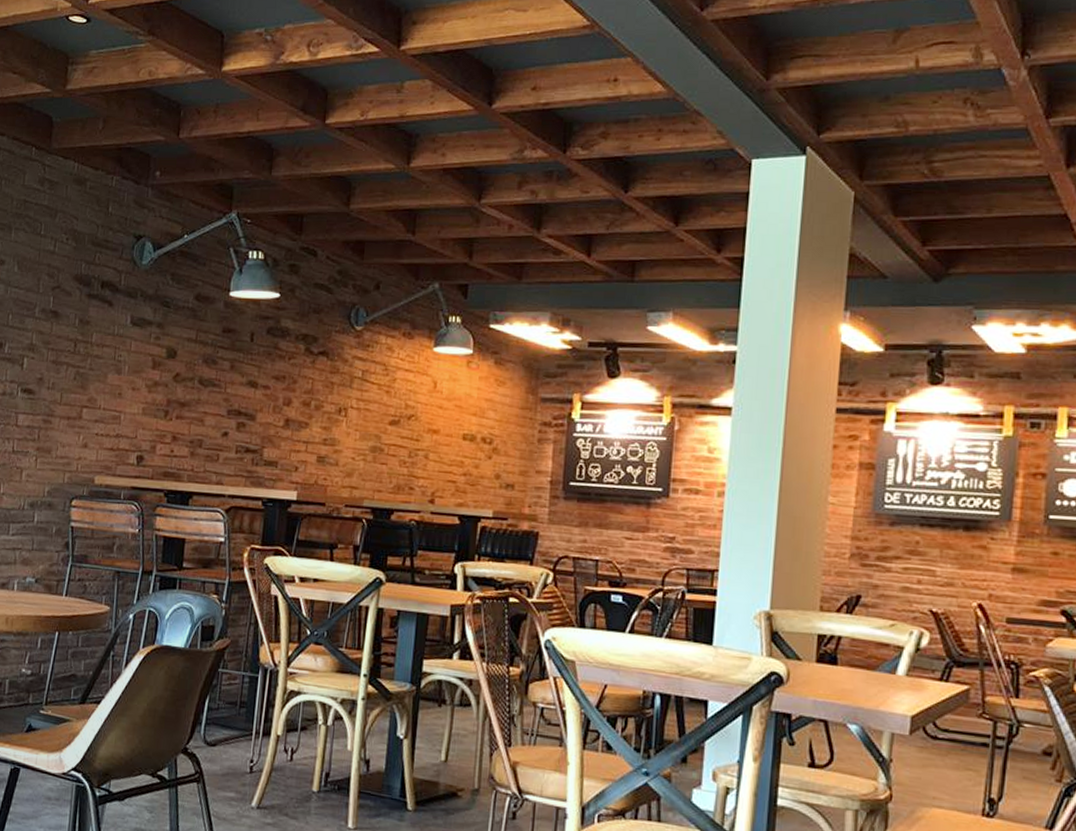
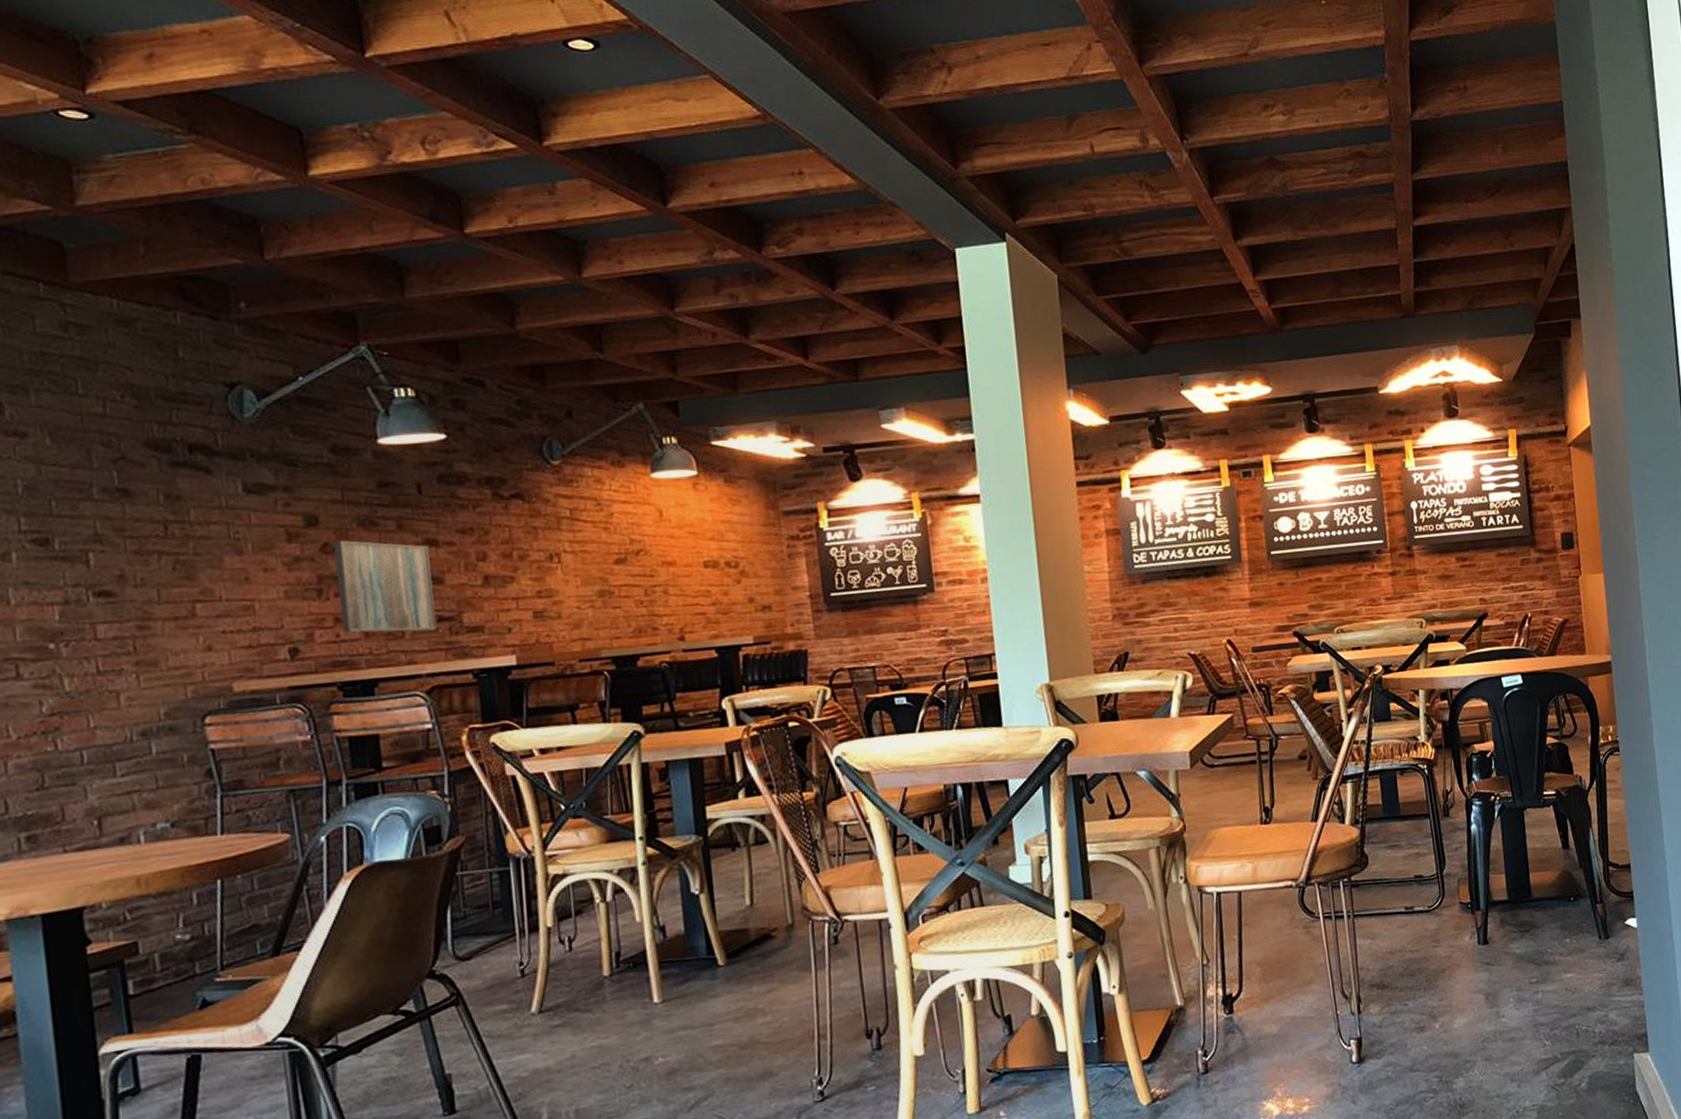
wall art: none [176,372,249,459] -> present [334,540,437,633]

